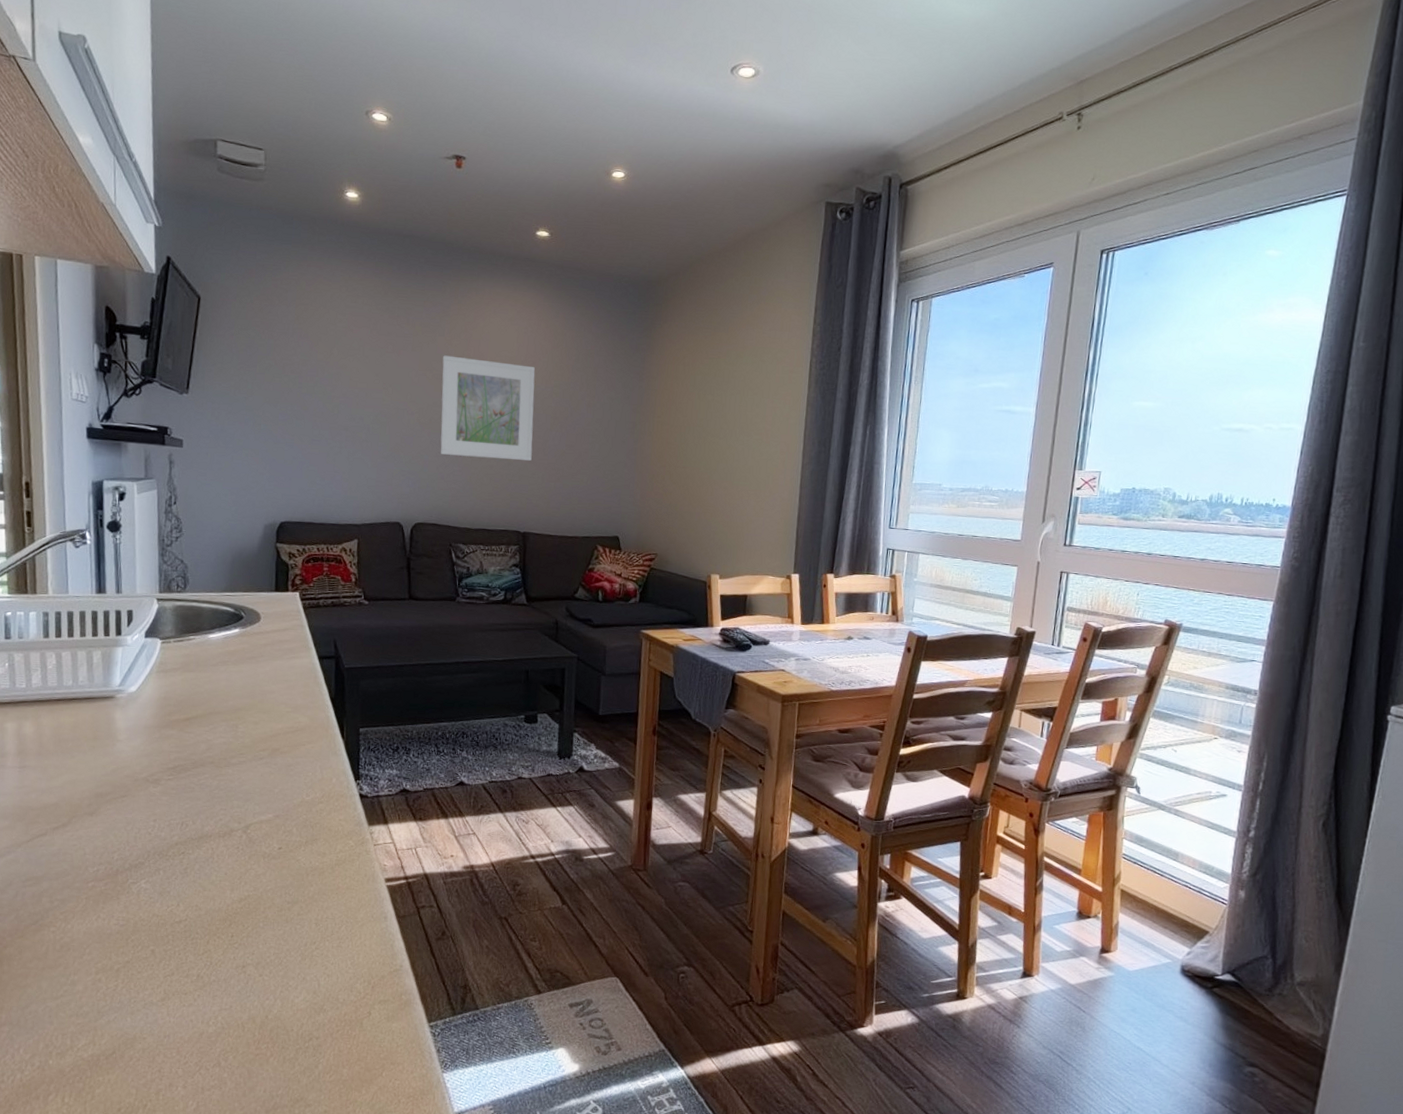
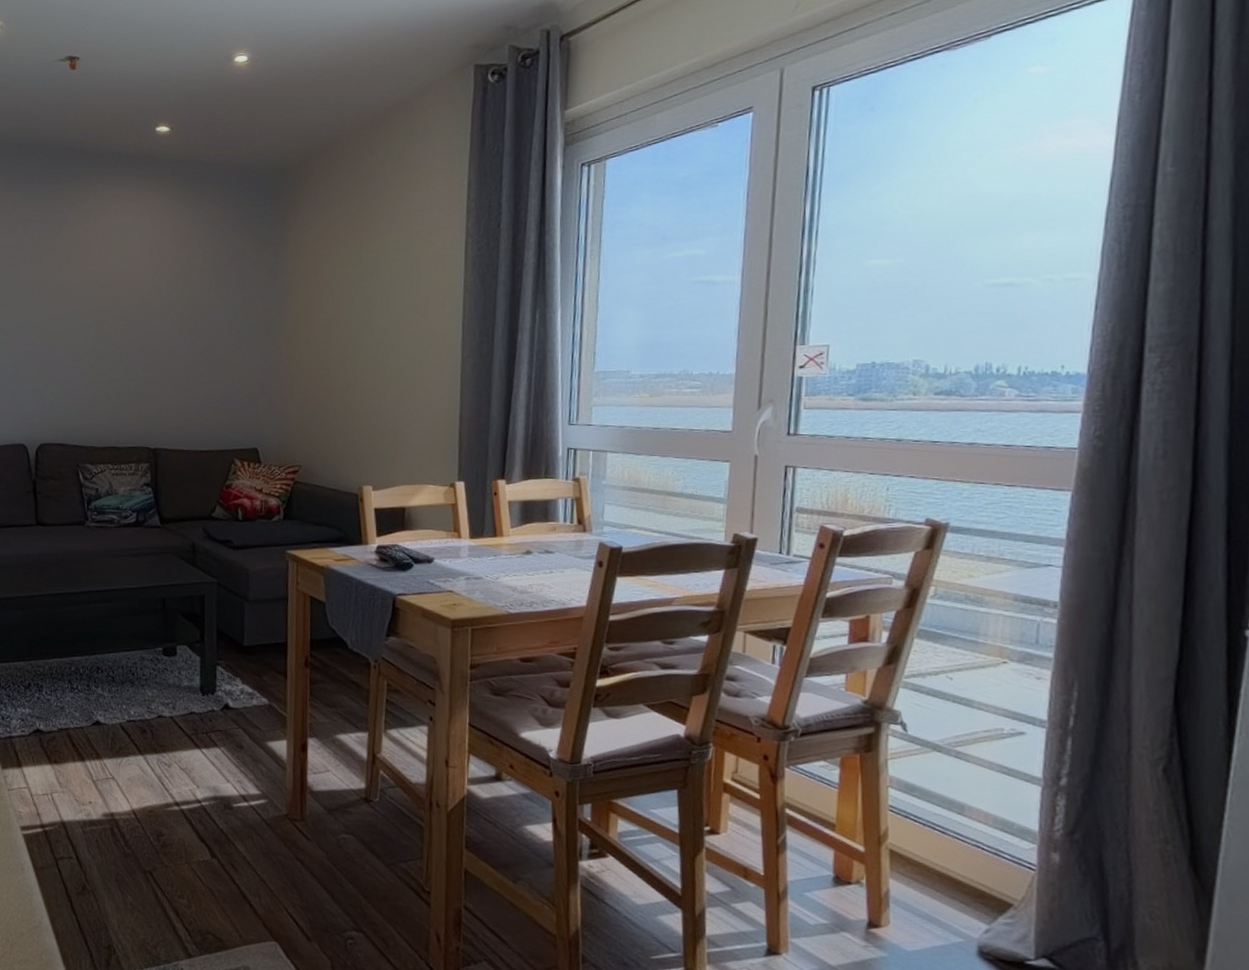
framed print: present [440,355,535,461] -> none [62,265,161,372]

